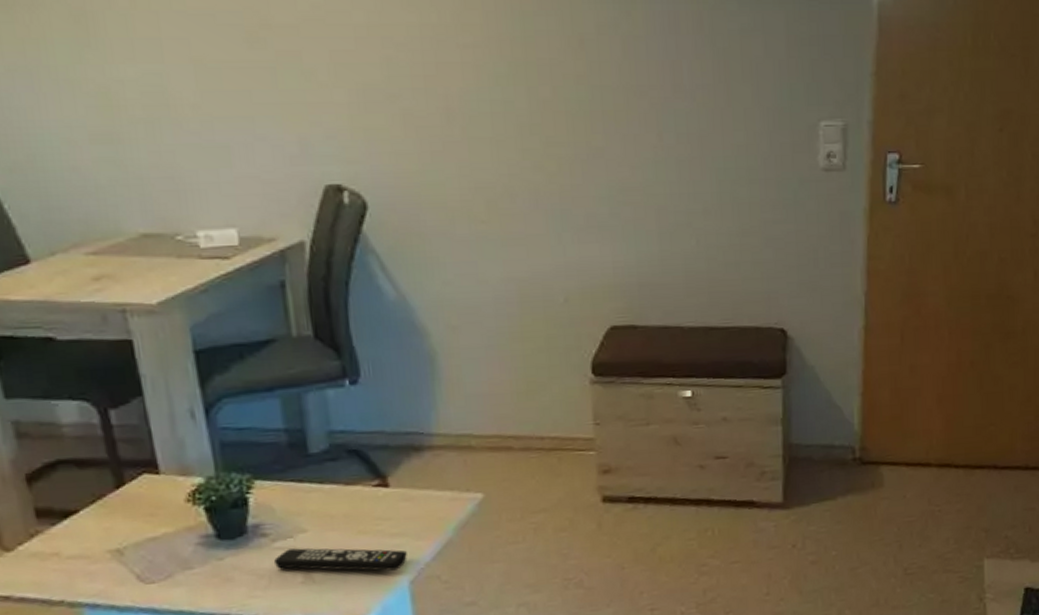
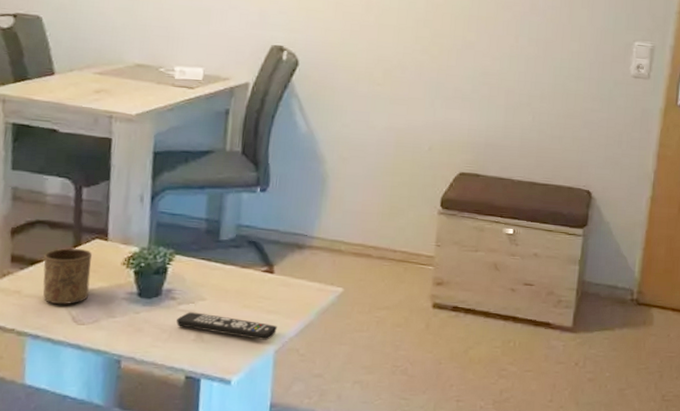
cup: none [79,489,152,563] -> present [43,248,92,304]

